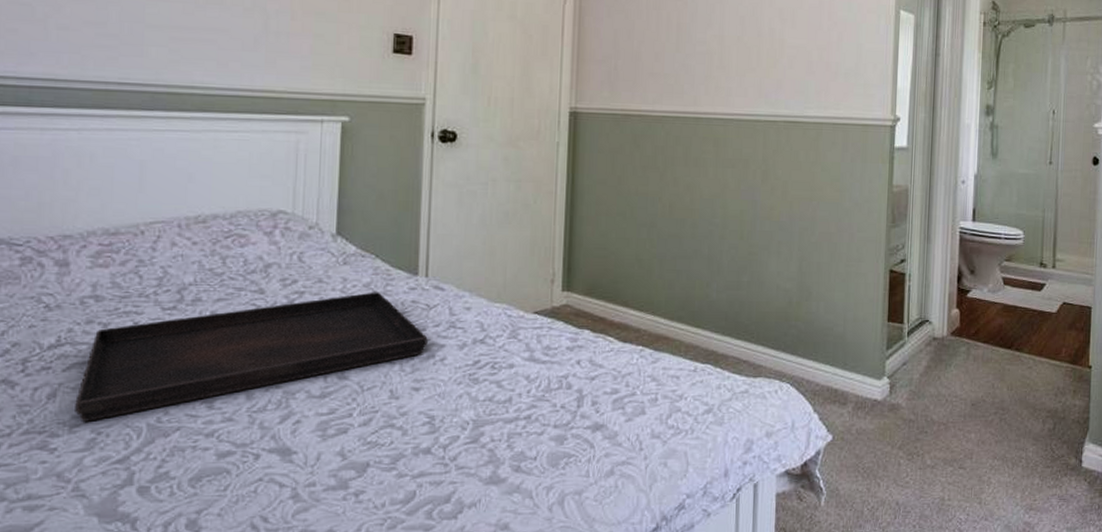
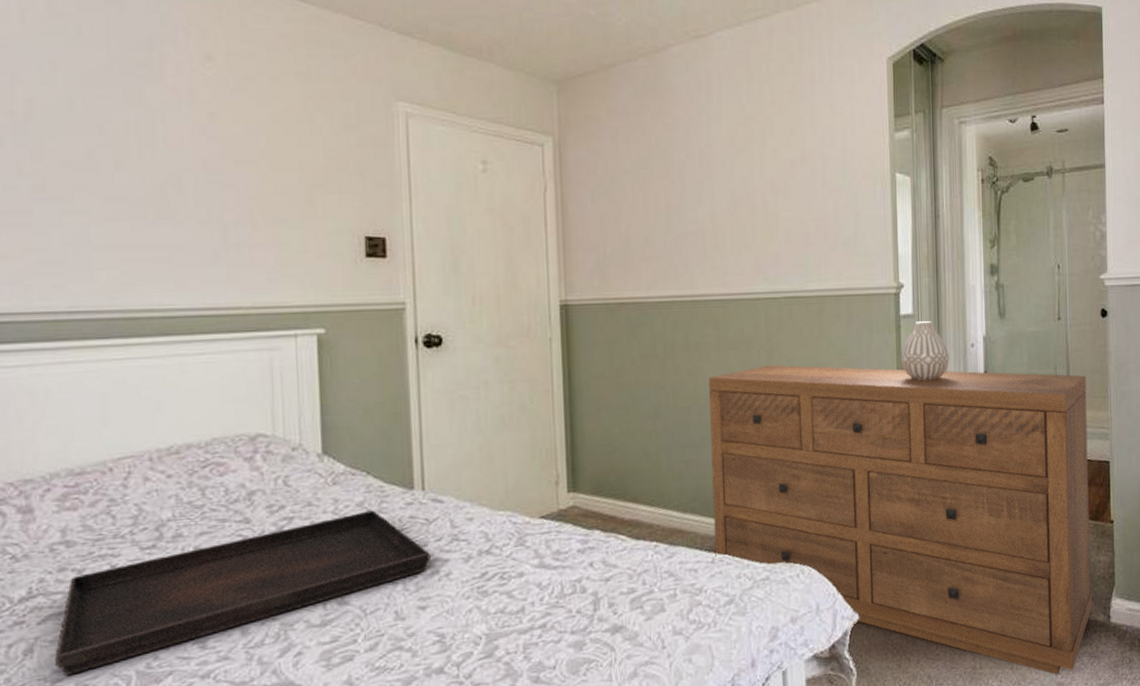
dresser: none [698,185,1074,514] -> present [709,365,1092,675]
vase: none [892,154,940,213] -> present [901,320,949,381]

